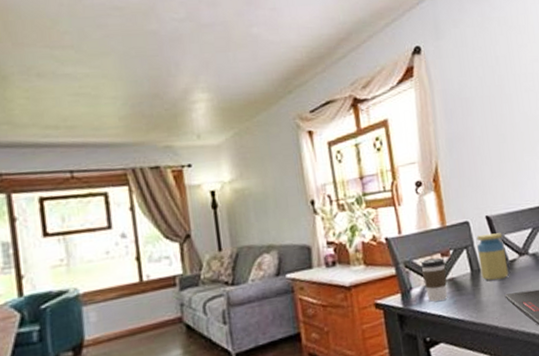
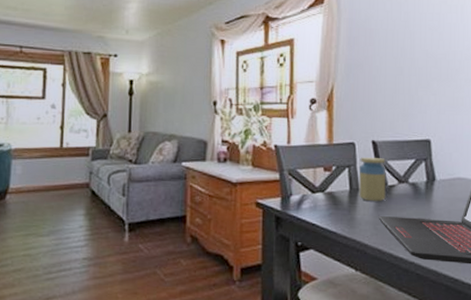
coffee cup: present [420,257,448,302] -> none [303,171,328,211]

